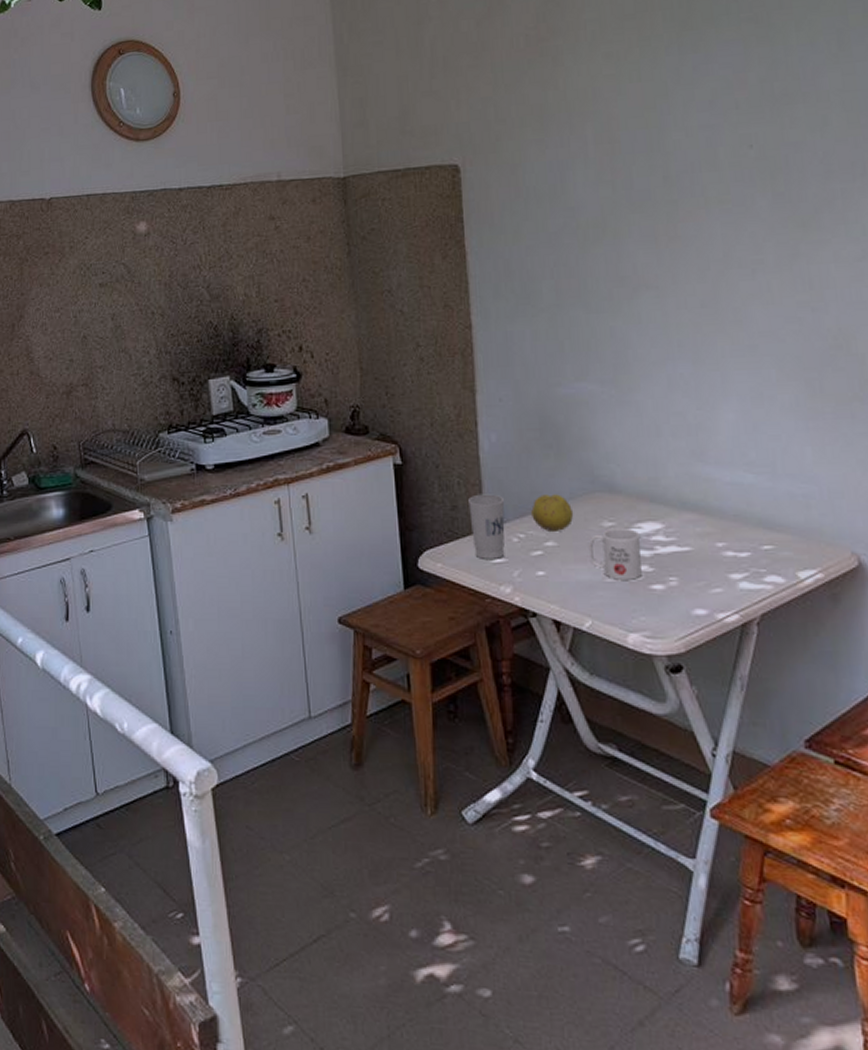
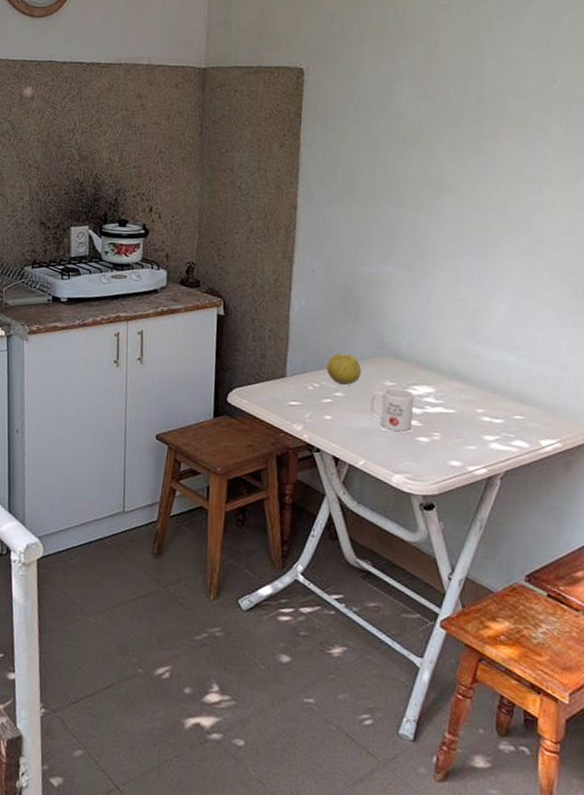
cup: present [468,494,505,559] -> none [275,347,306,402]

